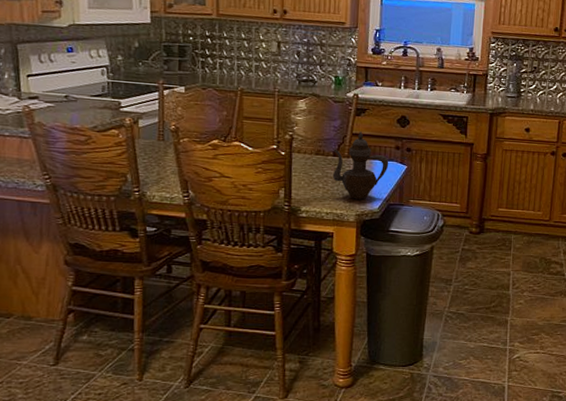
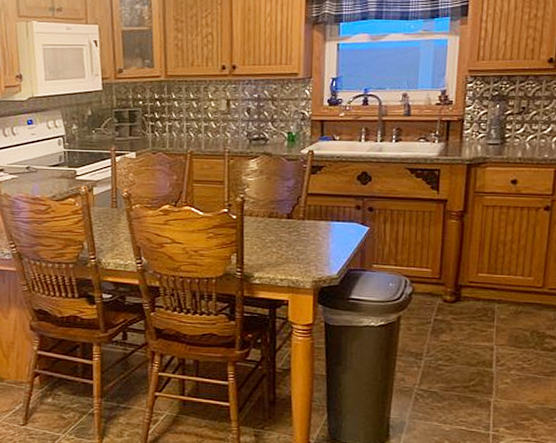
teapot: present [332,132,389,200] -> none [286,191,349,265]

